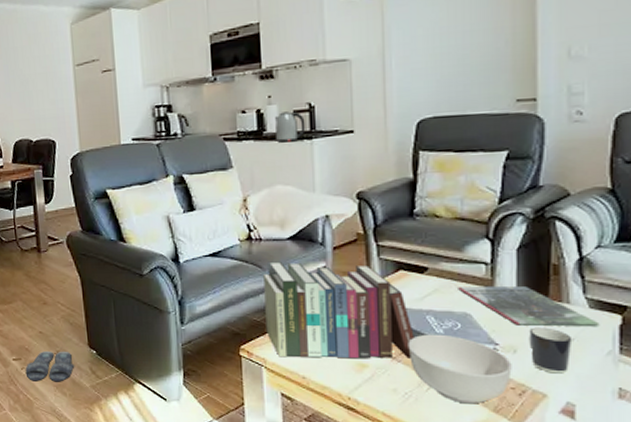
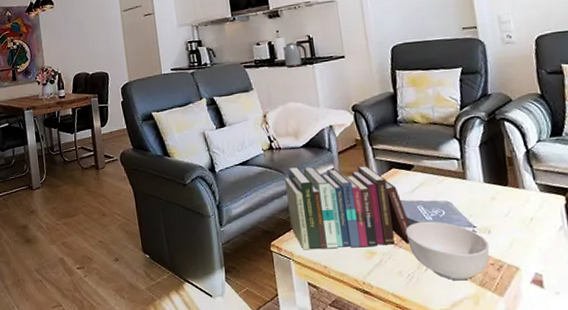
slippers: present [25,351,75,382] -> none [88,258,132,288]
magazine: present [458,285,600,326] -> none [439,177,550,210]
mug: present [529,327,573,374] -> none [497,210,533,249]

